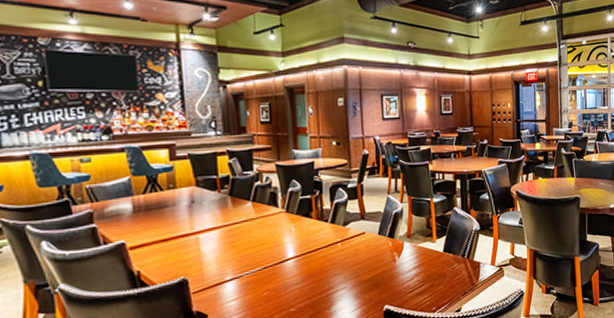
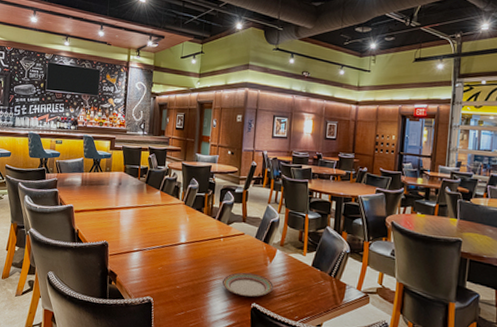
plate: none [346,273,405,301] -> present [222,272,273,297]

